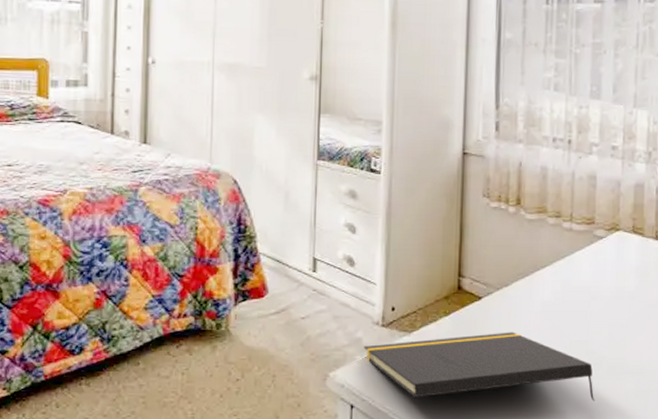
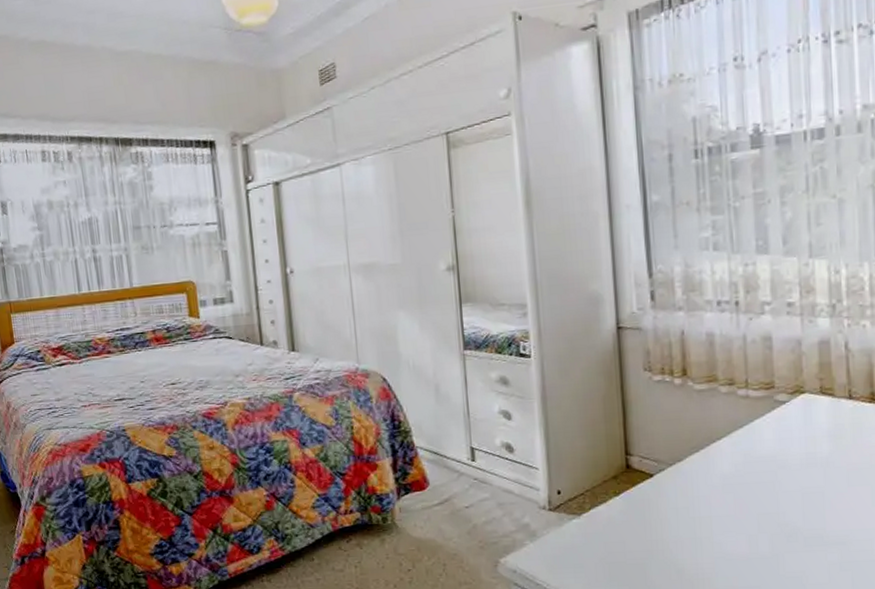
notepad: present [363,332,595,401] -> none [532,508,793,580]

